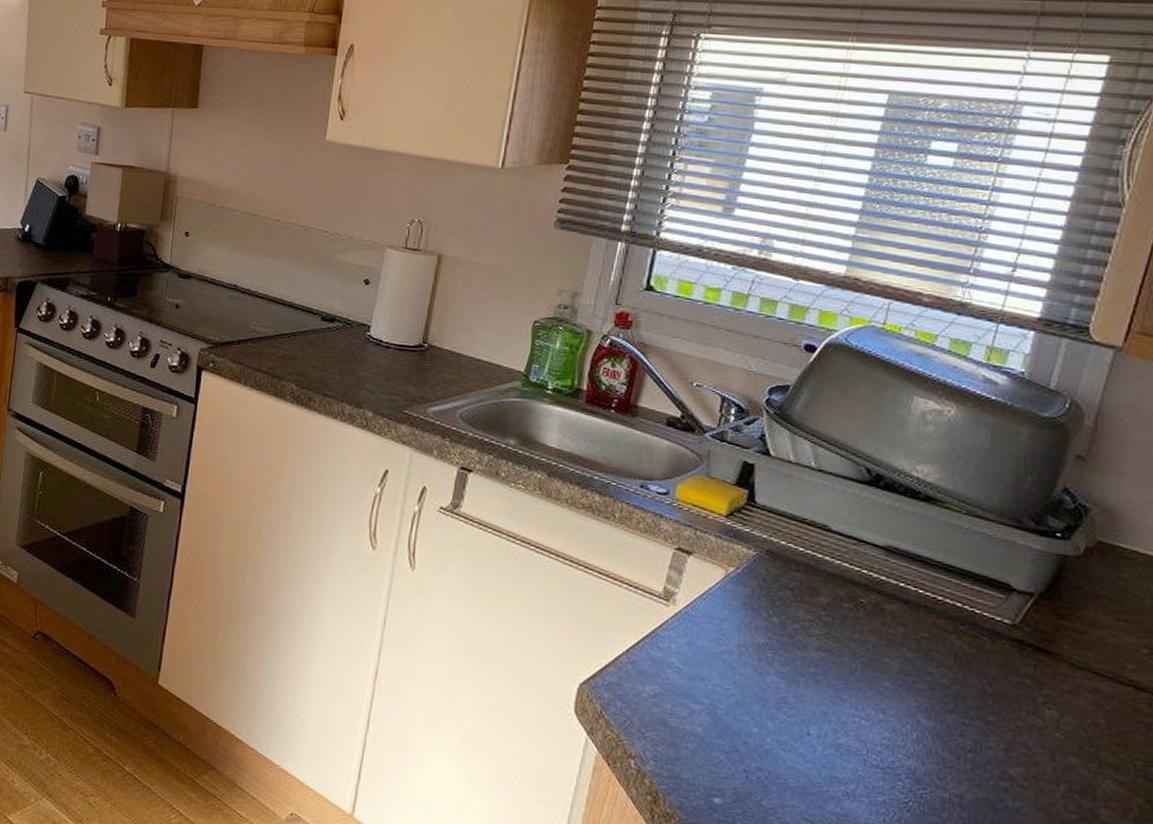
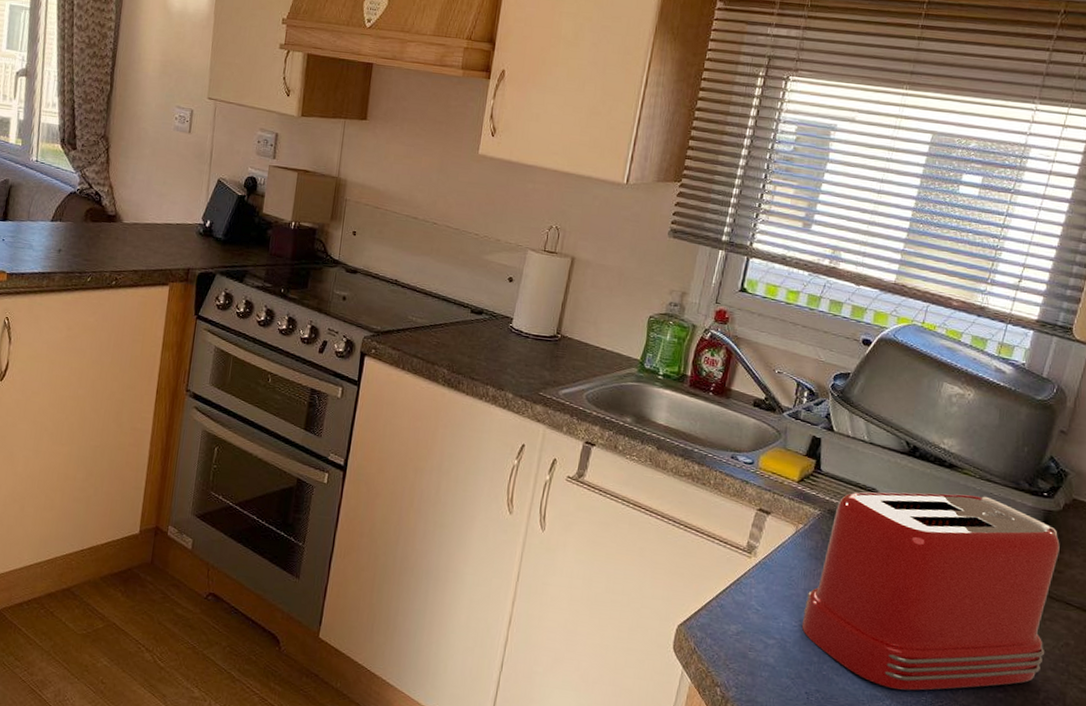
toaster: none [736,529,1081,774] -> present [801,492,1060,691]

